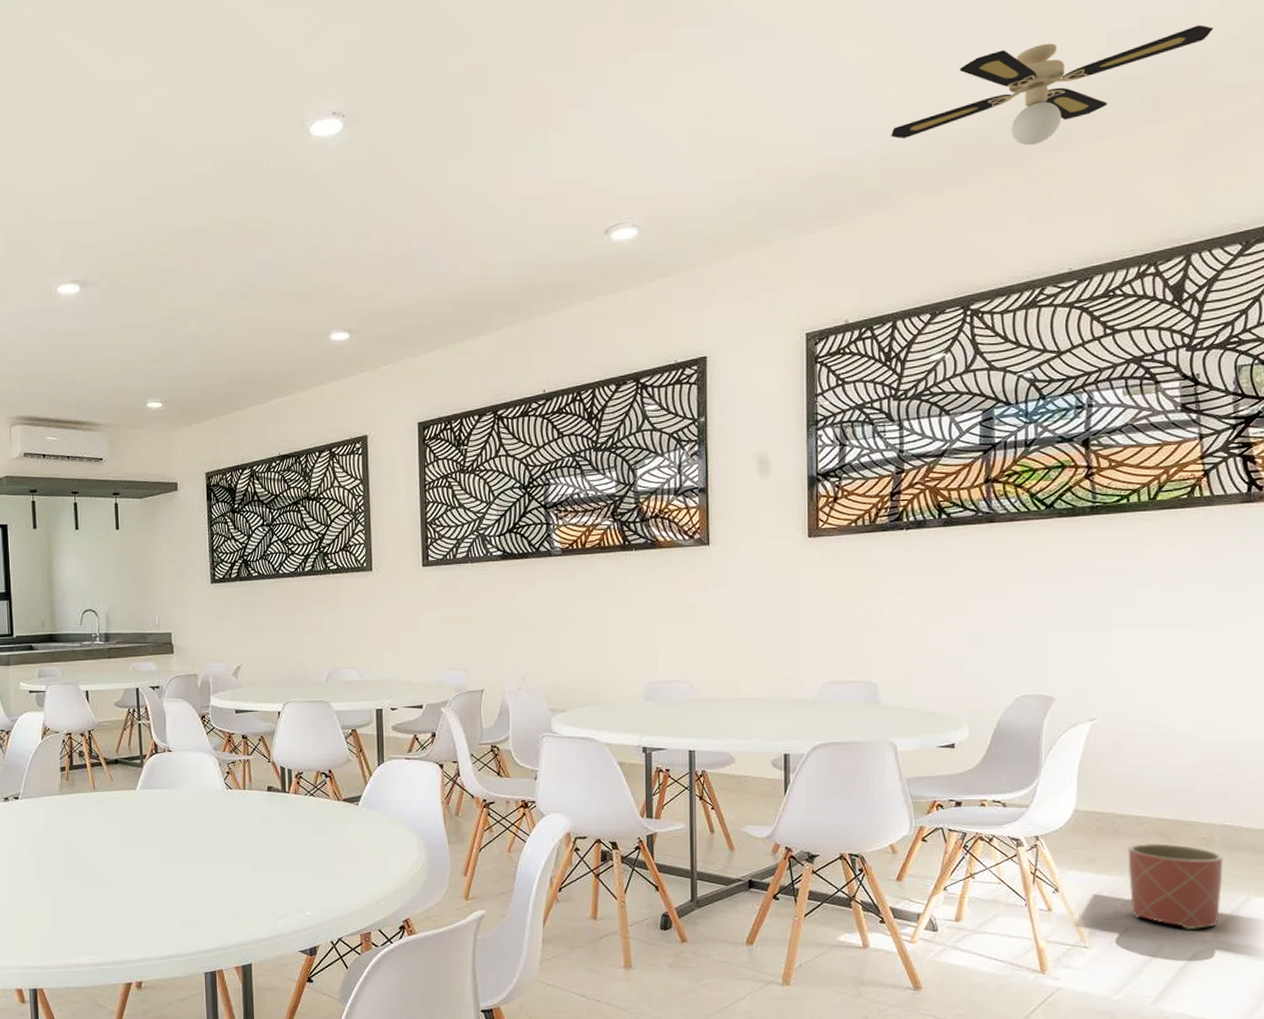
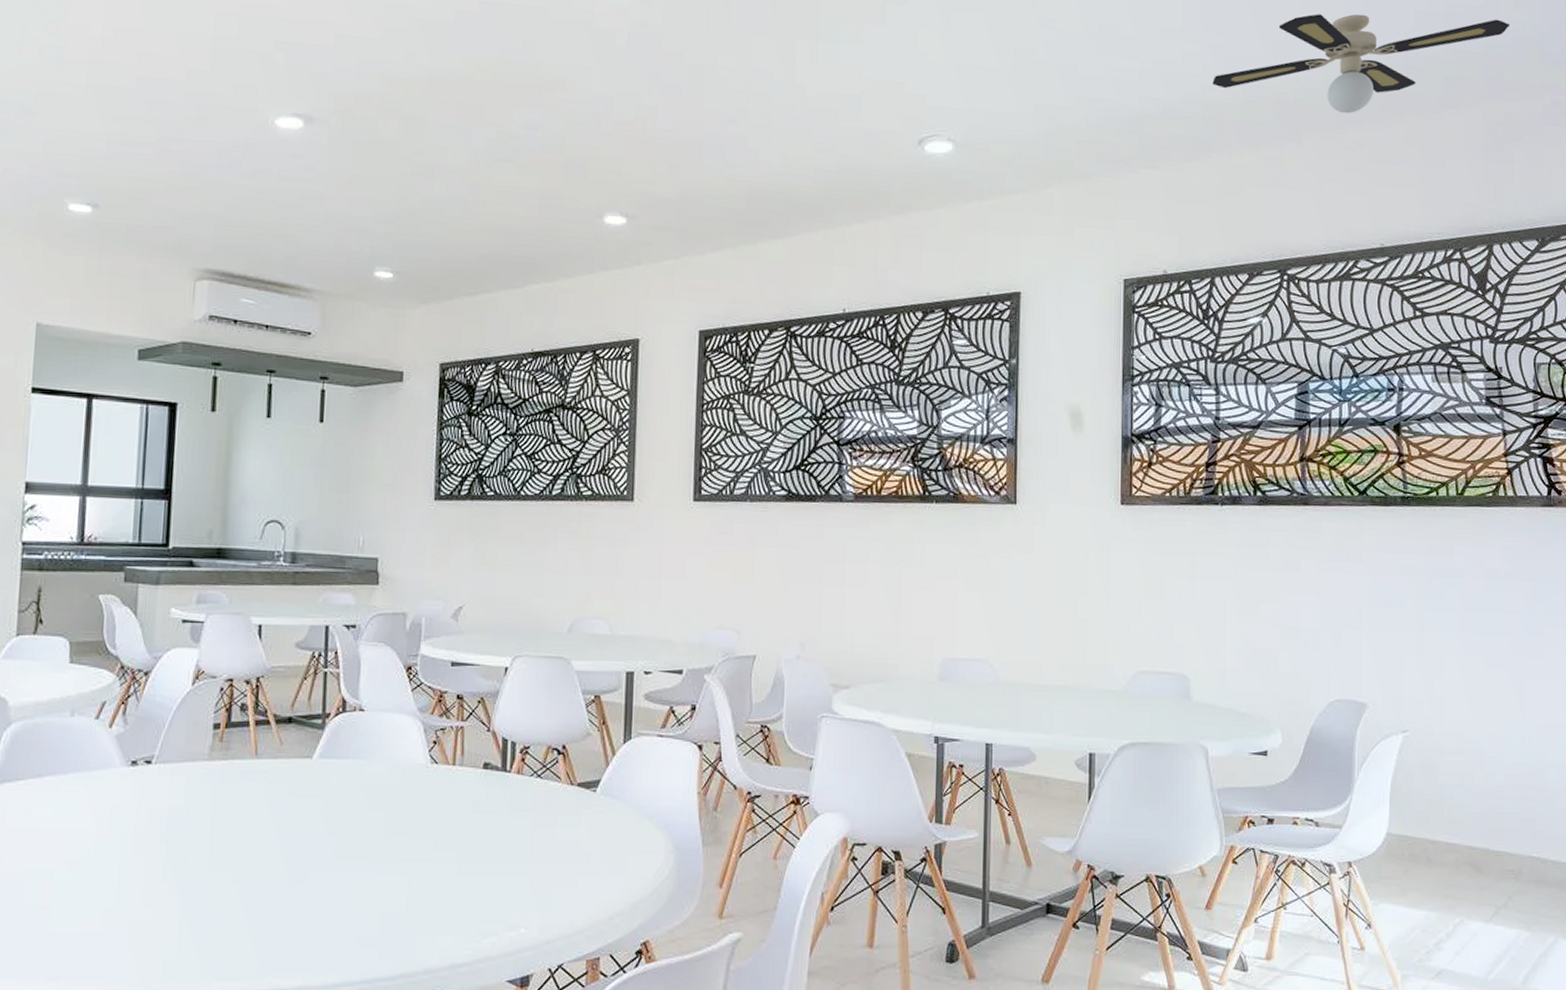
planter: present [1128,843,1223,930] -> none [1440,875,1532,976]

